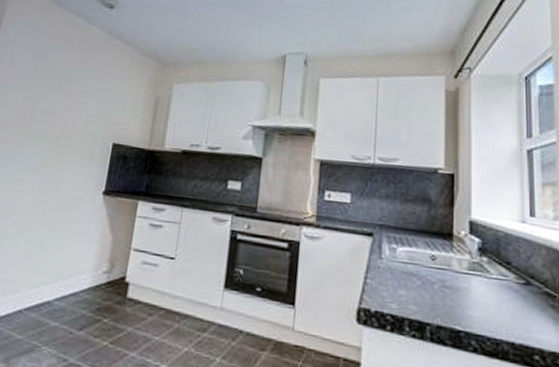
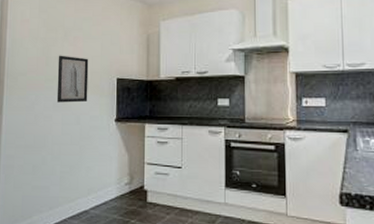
wall art: none [35,108,83,167] -> present [56,55,89,103]

